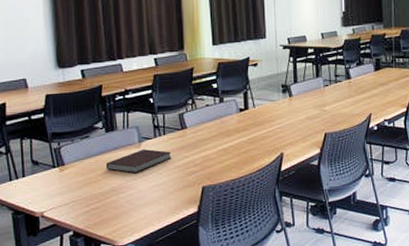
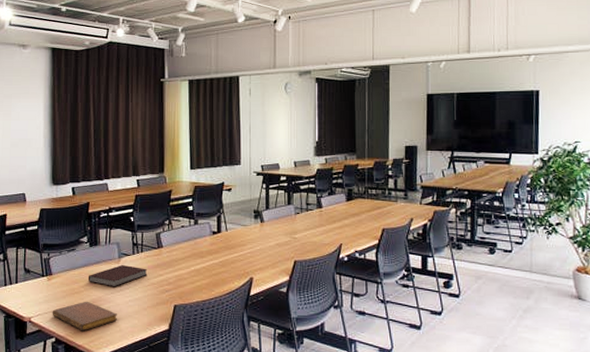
notebook: none [67,189,141,222] -> present [52,301,117,331]

